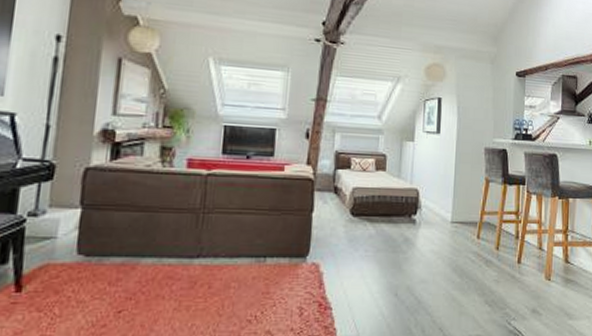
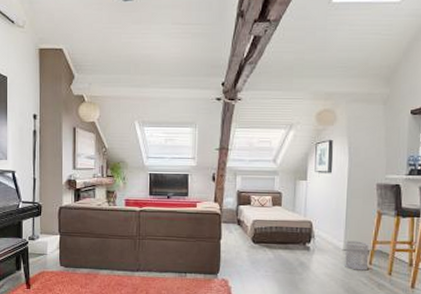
wastebasket: none [452,211,476,246] -> present [345,241,368,271]

